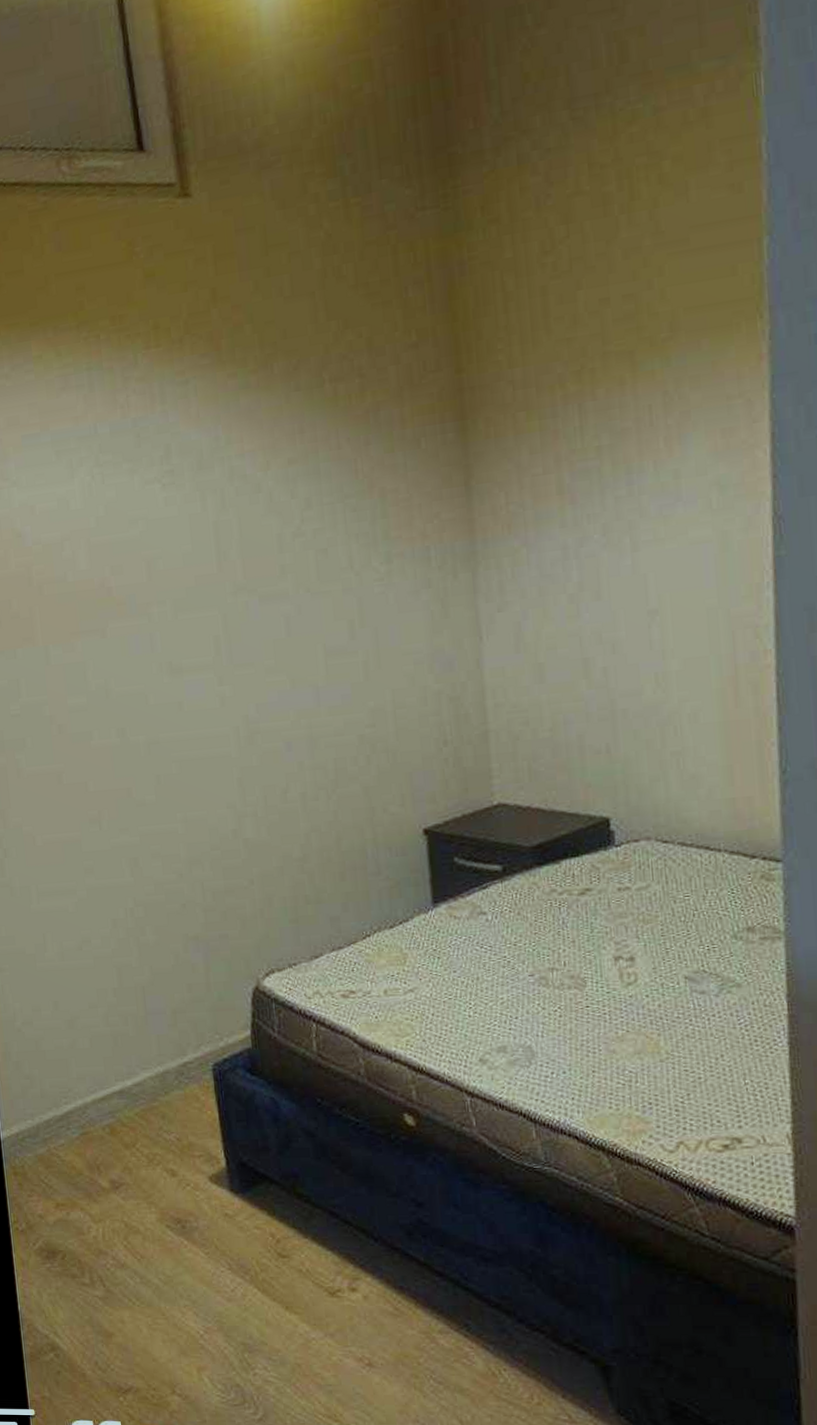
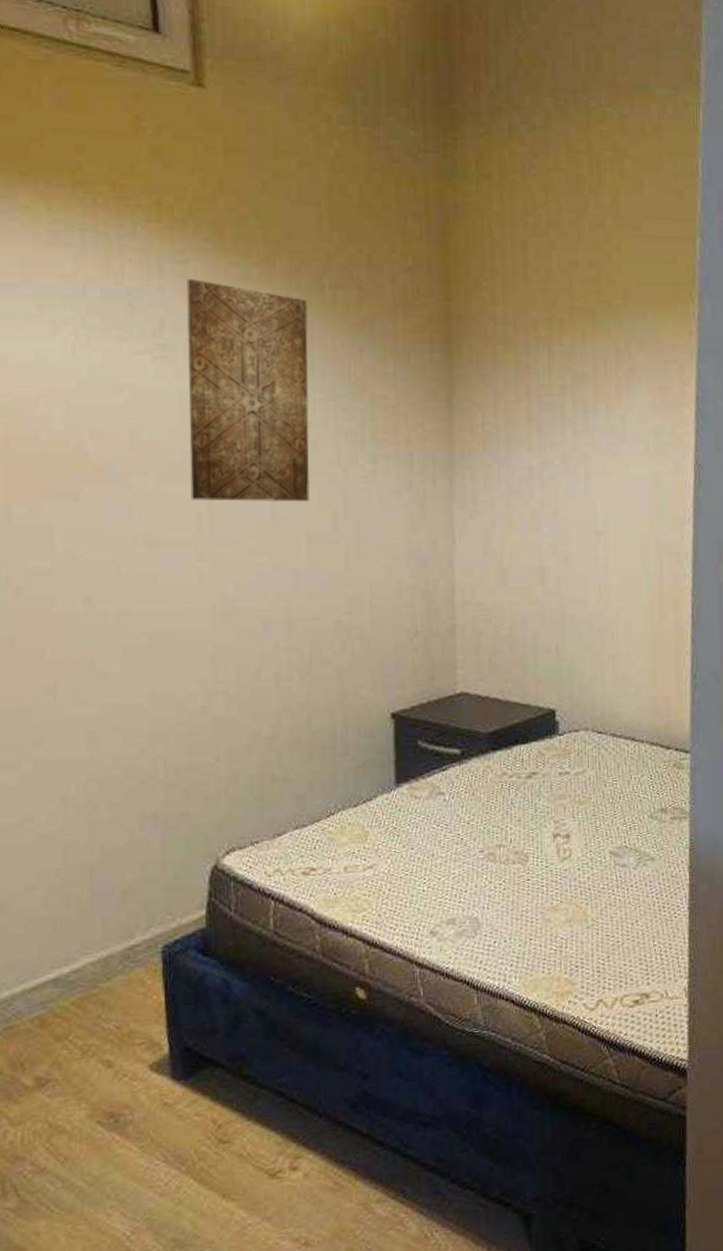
wall art: none [188,397,324,624] -> present [186,279,310,502]

